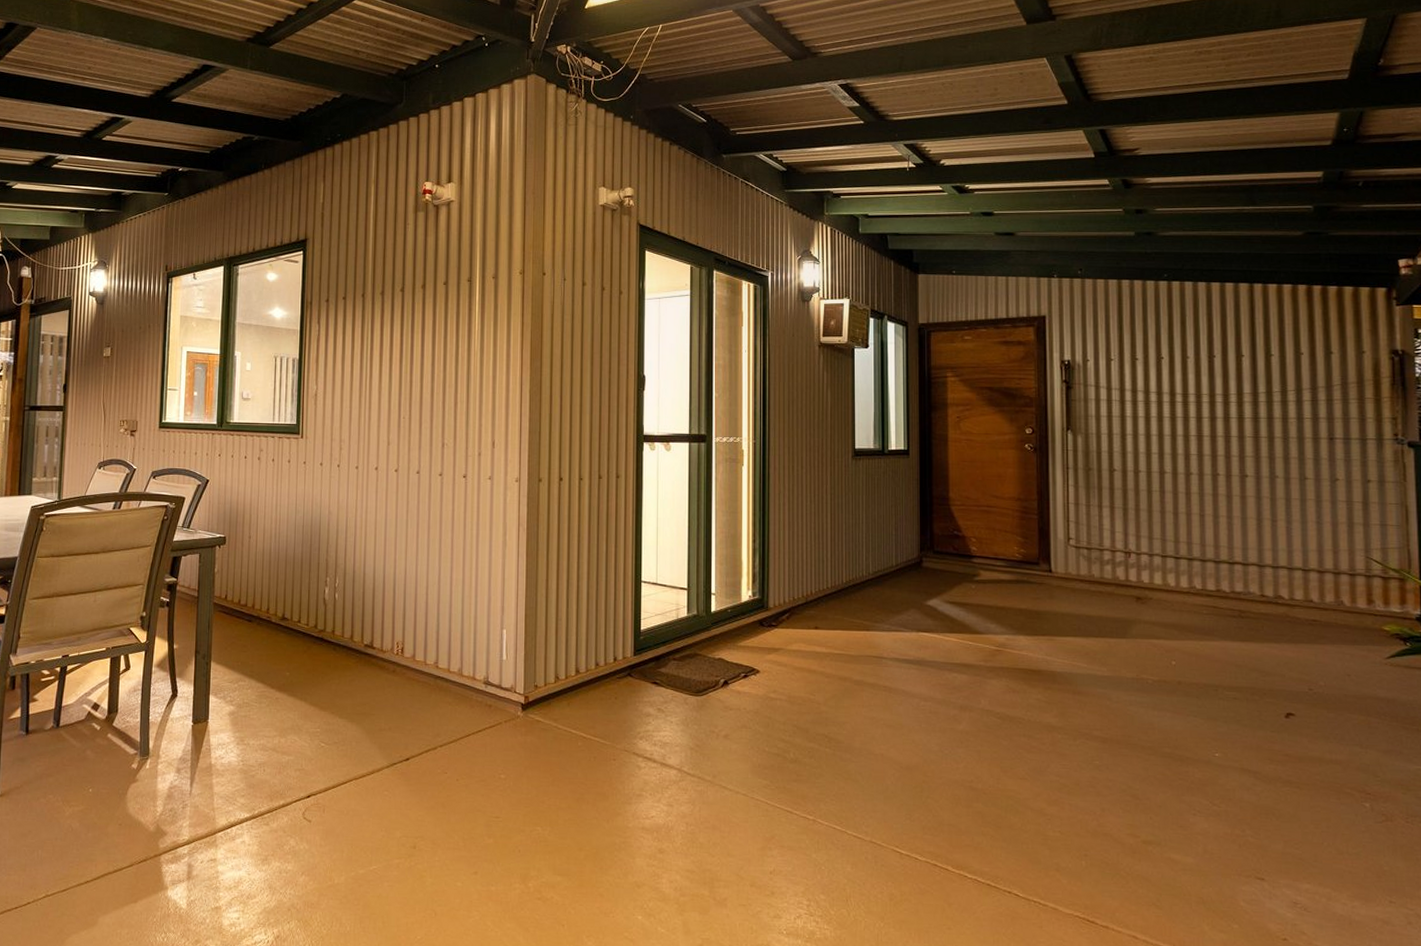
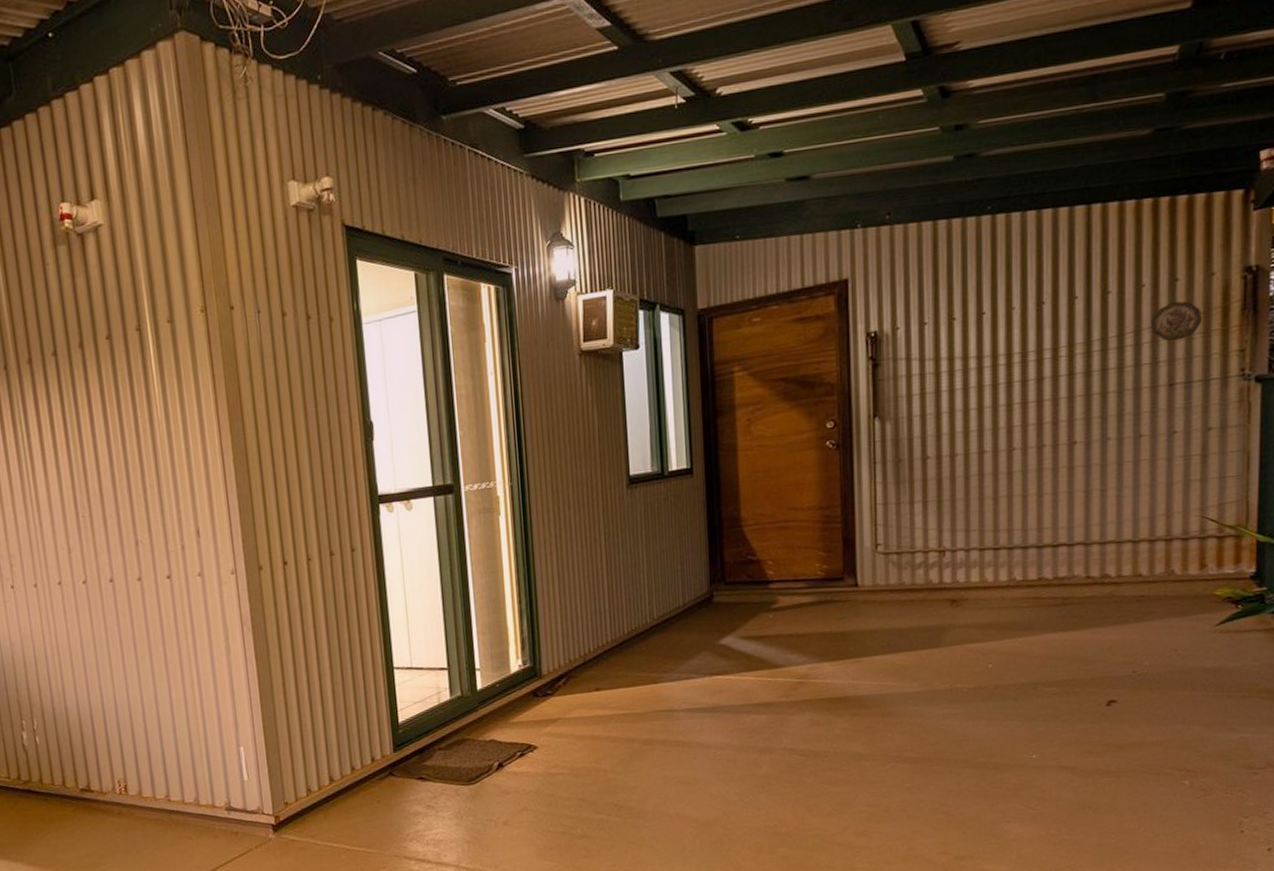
decorative plate: none [1311,370,1357,403] -> present [1151,301,1203,341]

